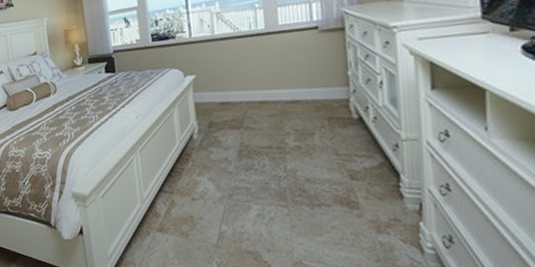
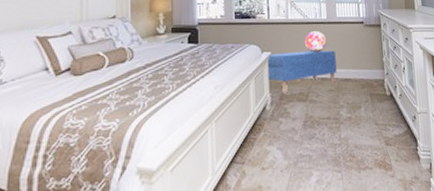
bench: none [190,67,280,120] -> present [267,50,337,92]
decorative globe: none [237,45,266,72] -> present [305,31,327,53]

